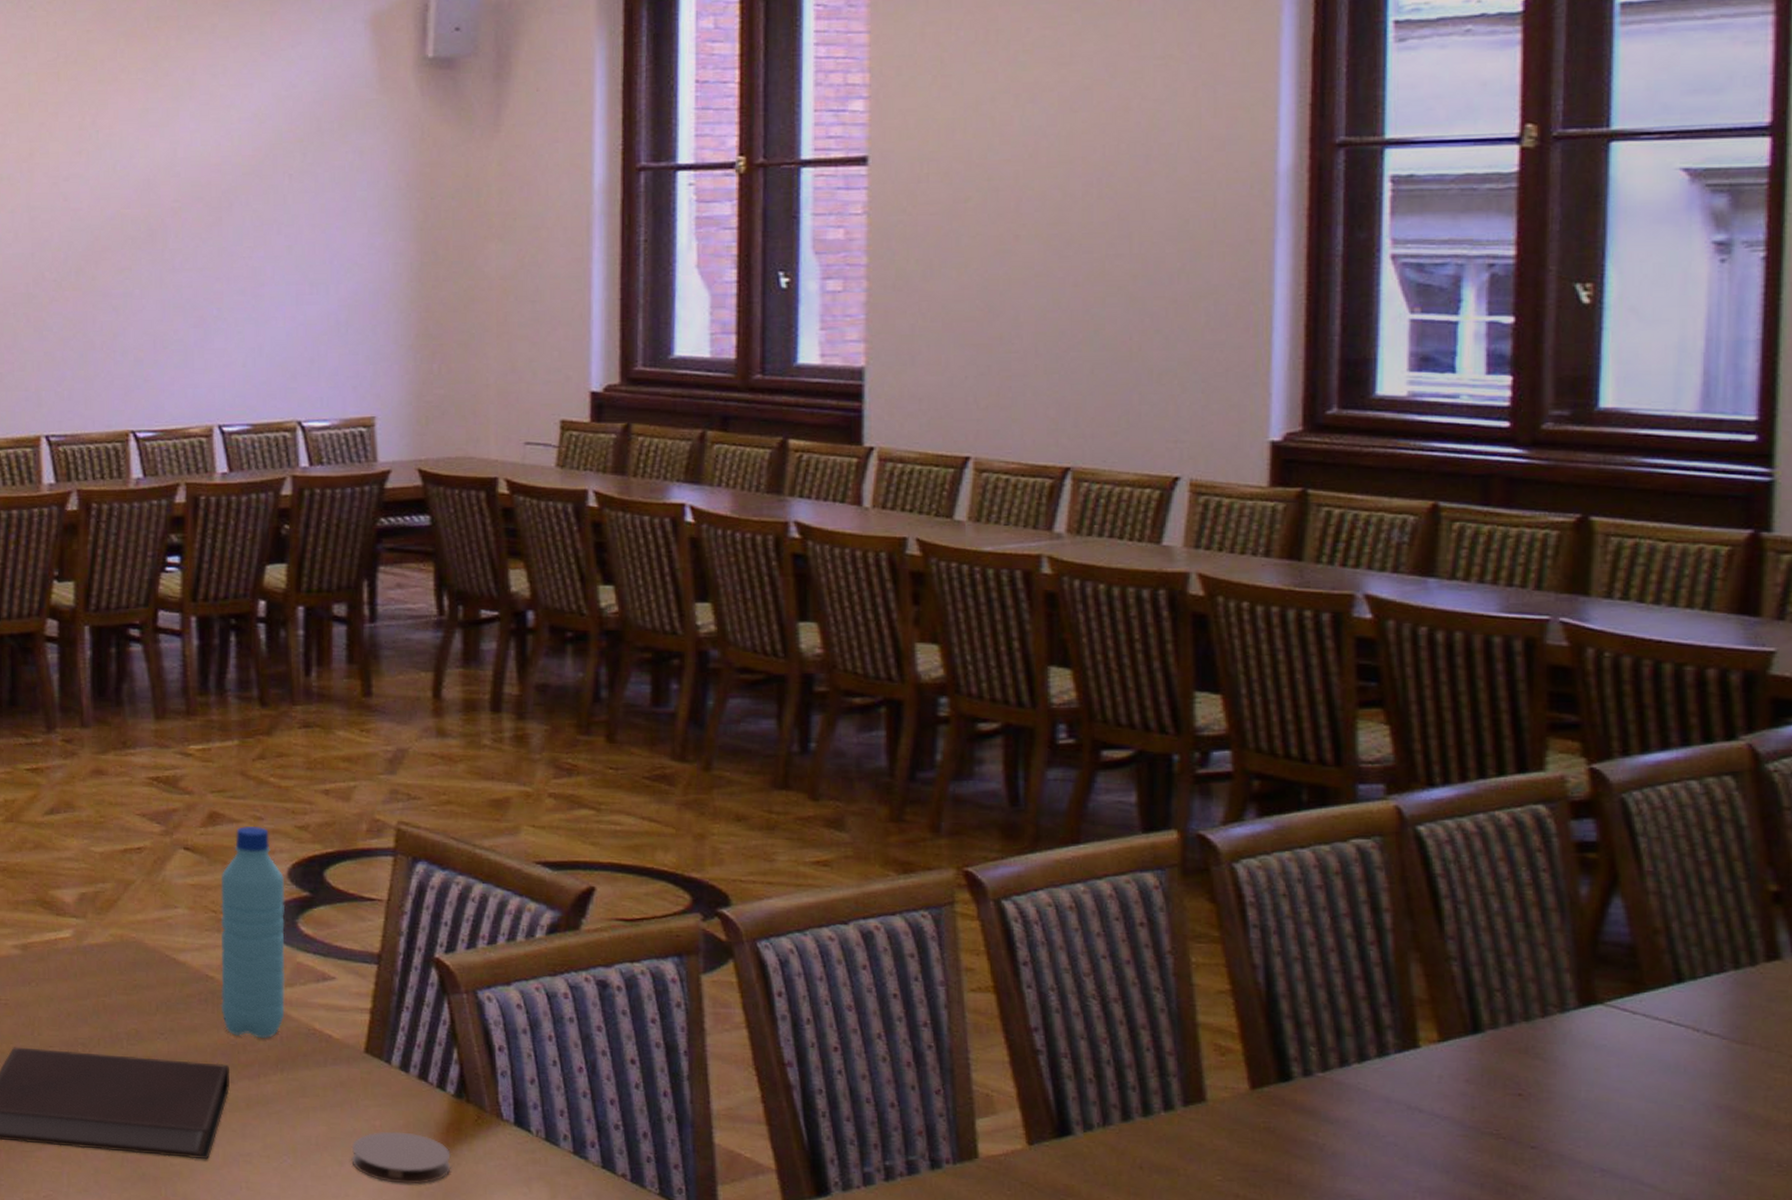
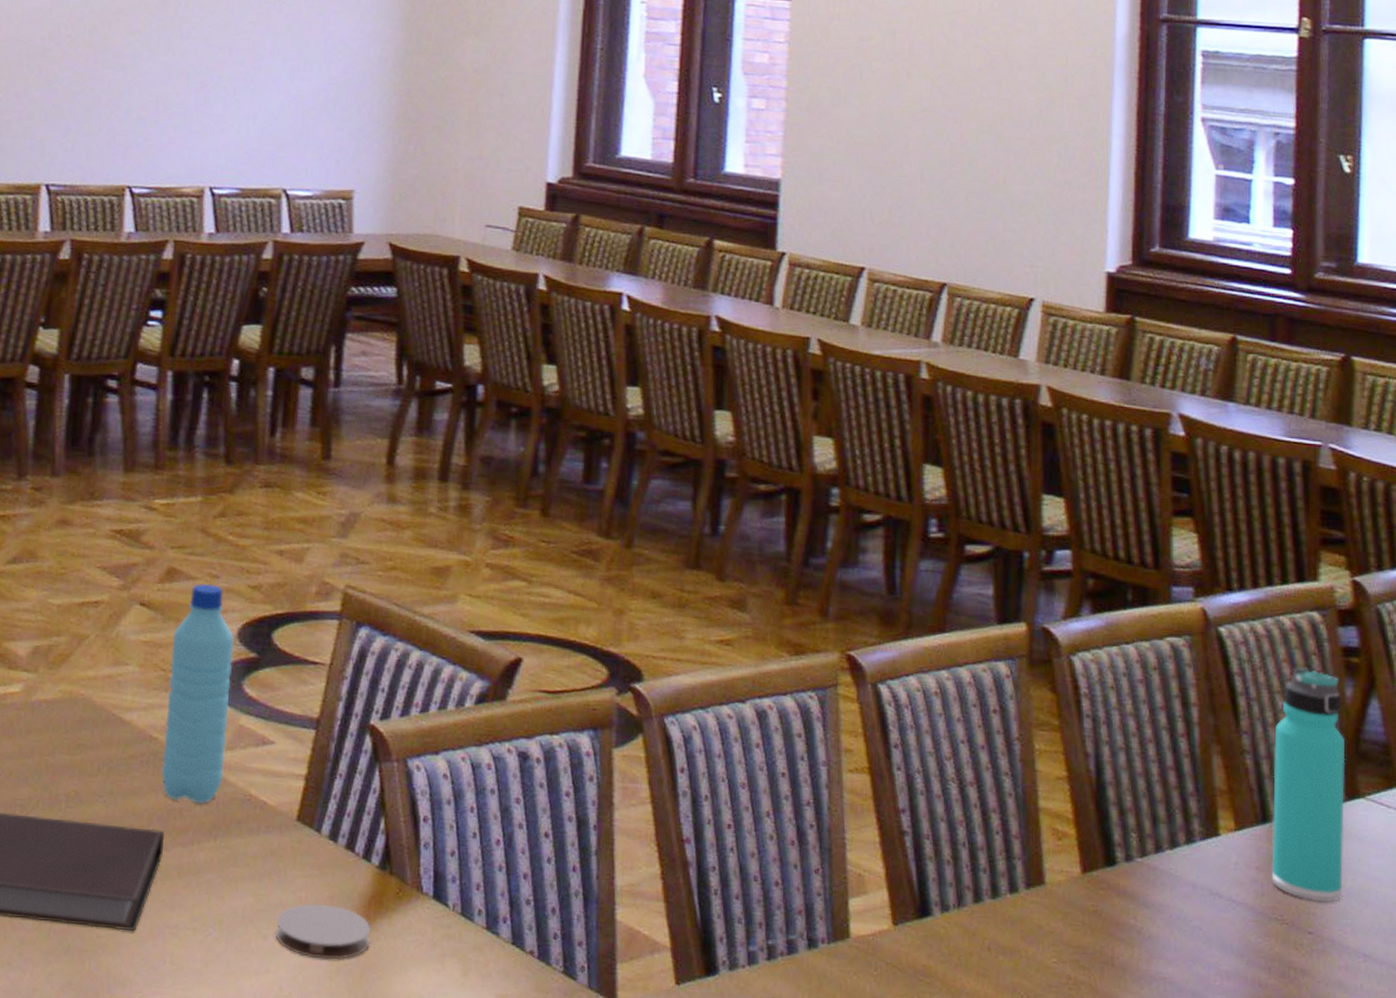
thermos bottle: none [1484,865,1579,1115] -> present [1271,666,1346,902]

